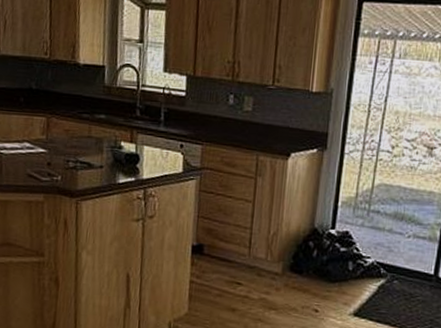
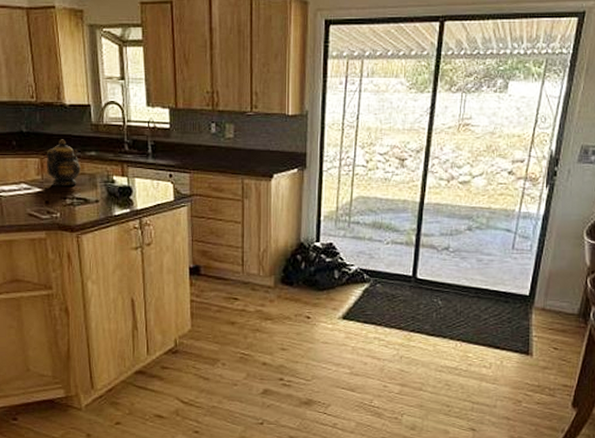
teapot: none [52,99,88,149] -> present [46,139,81,186]

